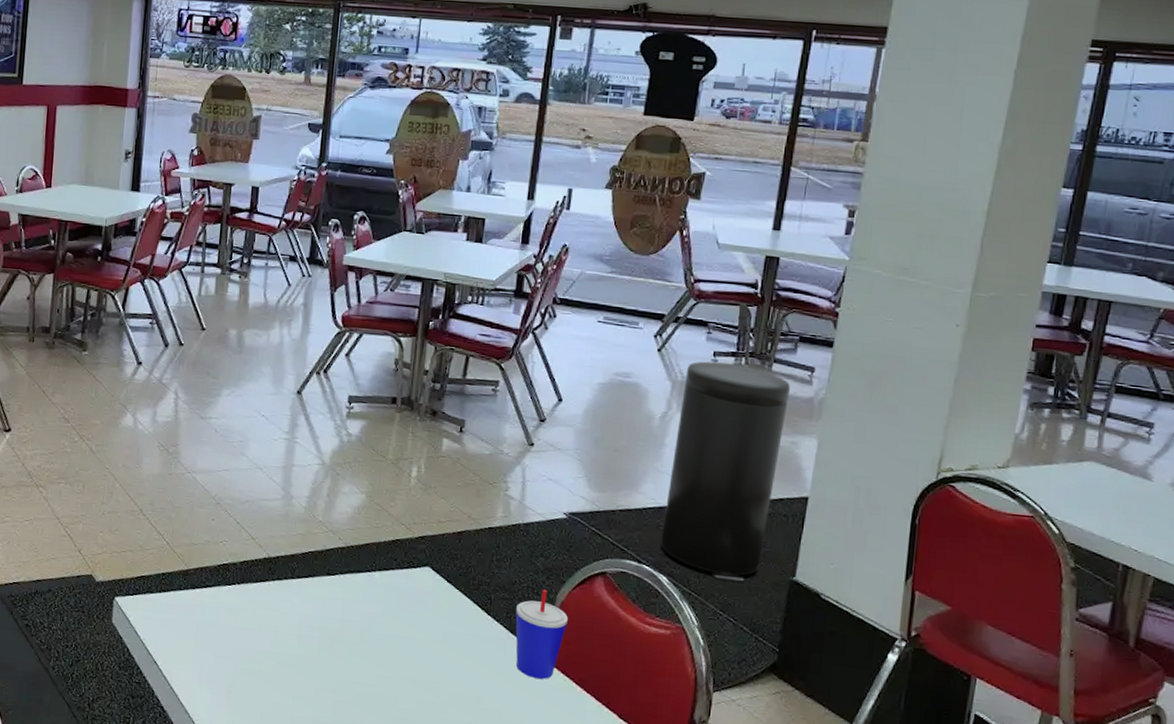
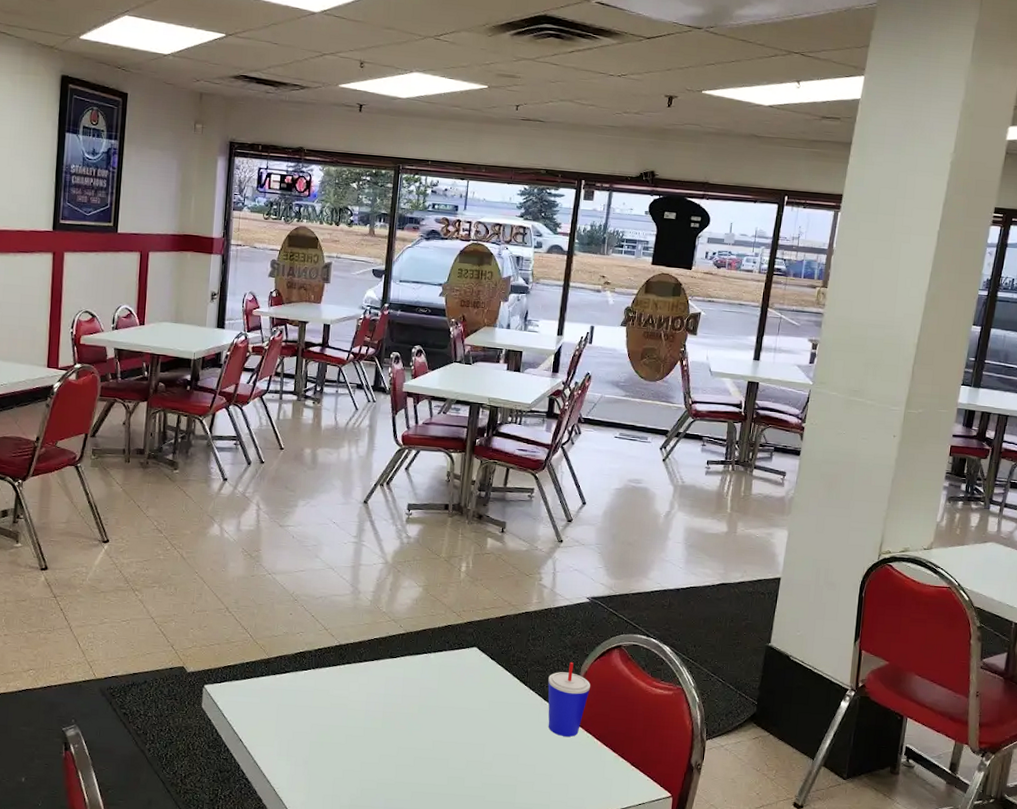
pedal bin: present [659,361,791,582] -> none [664,468,767,649]

